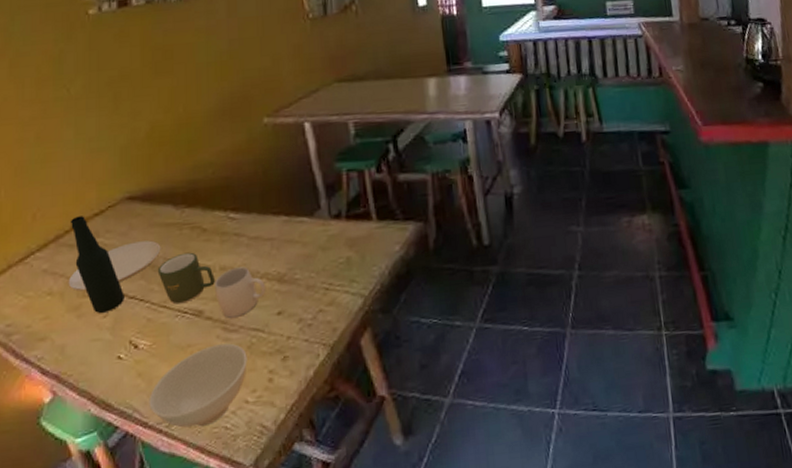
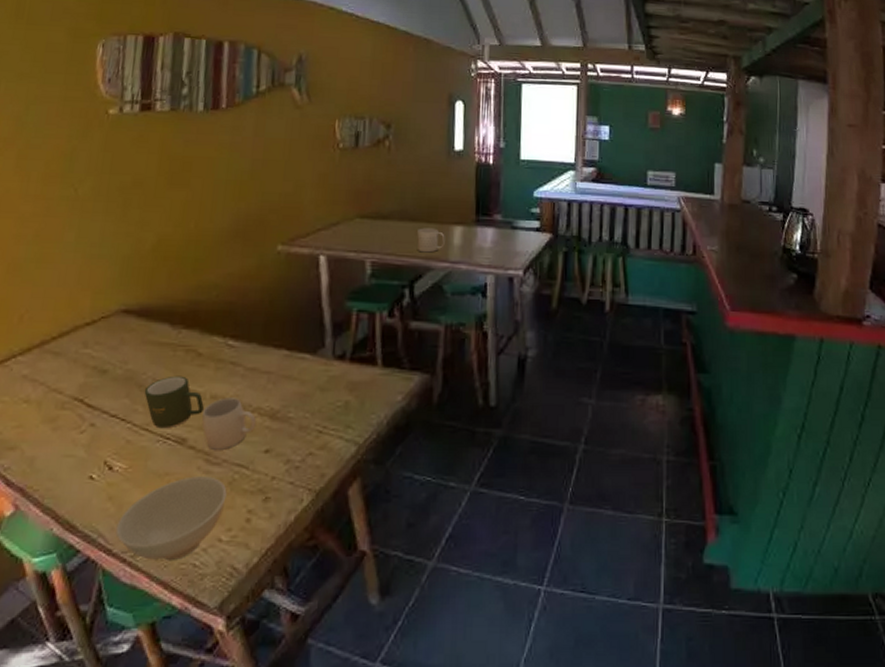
plate: present [68,240,161,291] -> none [47,358,152,403]
beer bottle: present [70,216,124,313] -> none [58,323,106,428]
mug: none [393,83,421,108] -> present [417,228,445,253]

